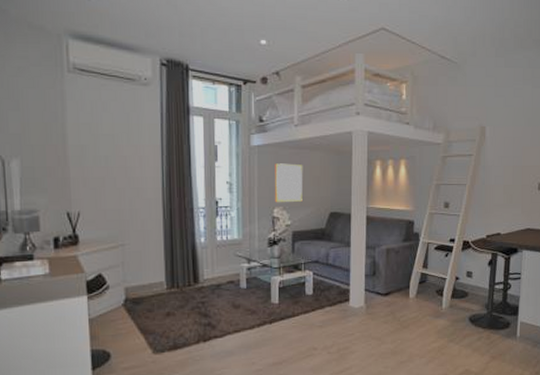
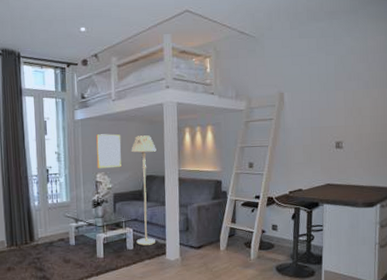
floor lamp: none [315,167,343,291] -> present [132,135,157,246]

